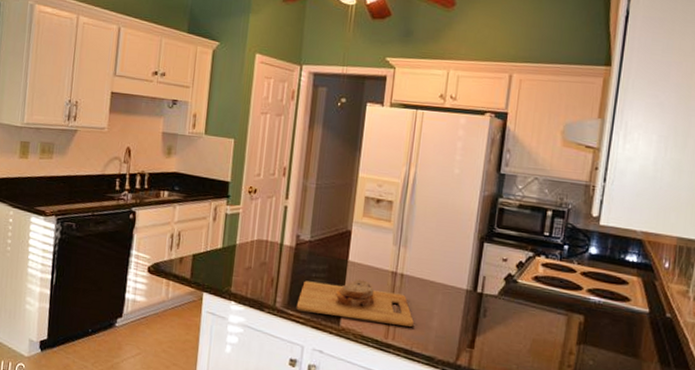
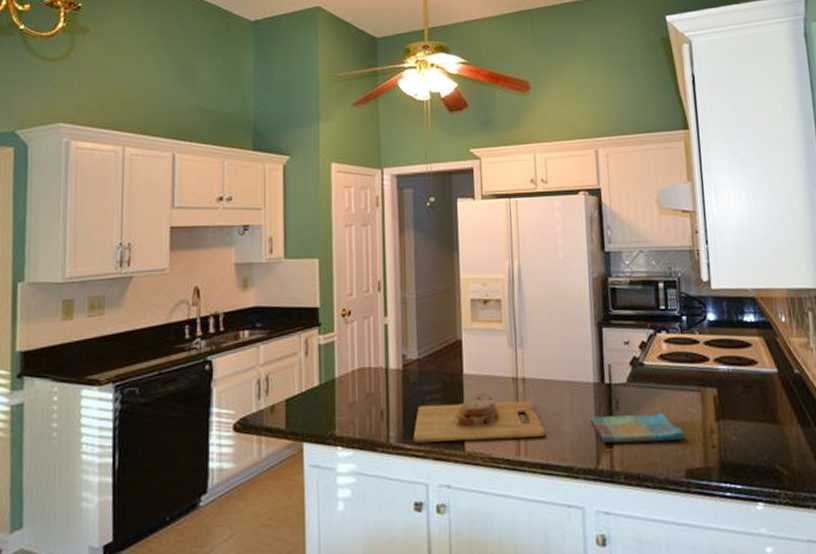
dish towel: none [457,318,544,354] -> present [590,413,685,443]

